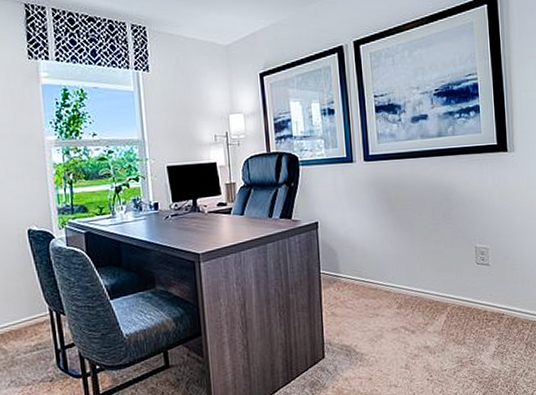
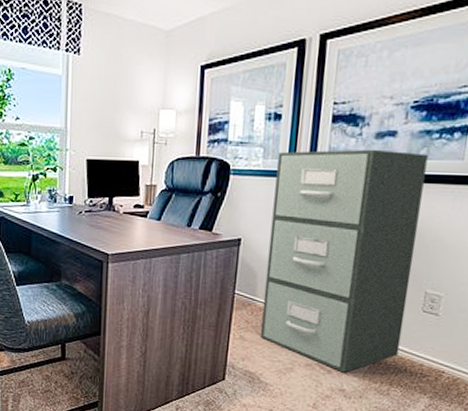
filing cabinet: none [337,131,465,331] -> present [260,149,428,373]

